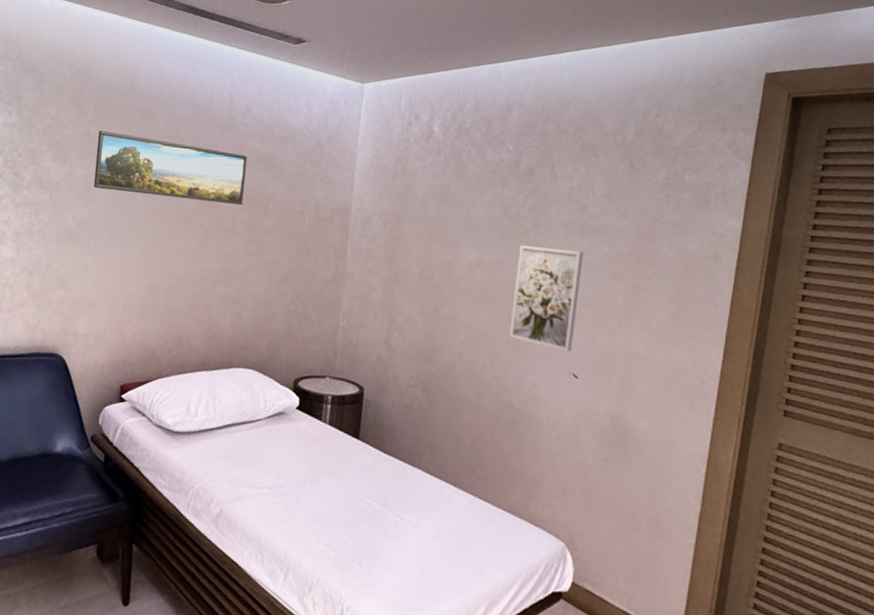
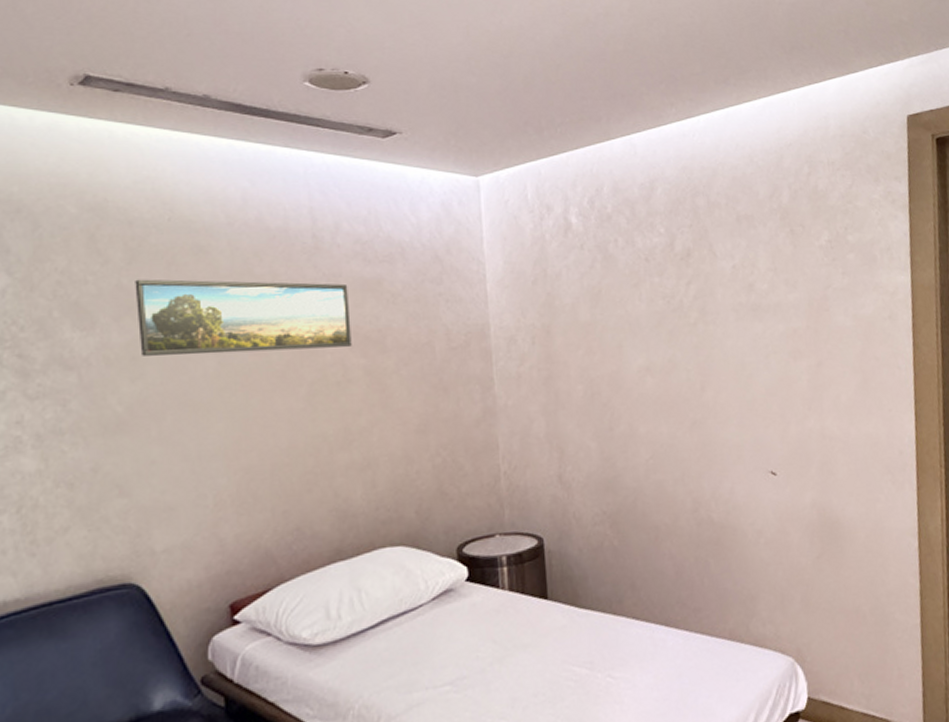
wall art: present [508,245,583,352] -> none [690,335,765,449]

